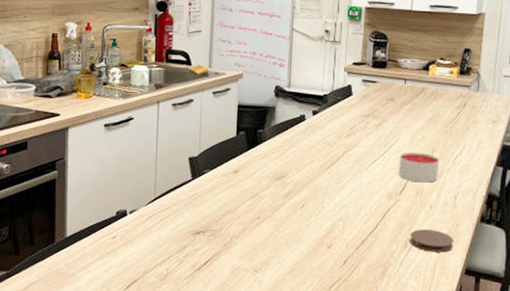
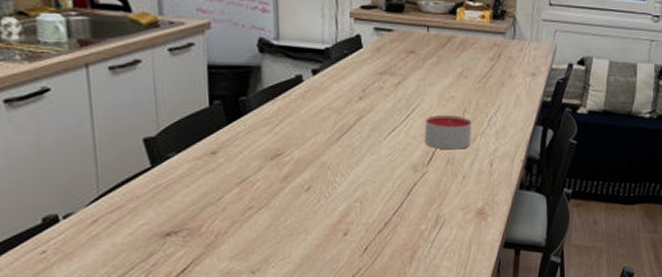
coaster: present [410,229,454,253] -> none [441,202,491,228]

